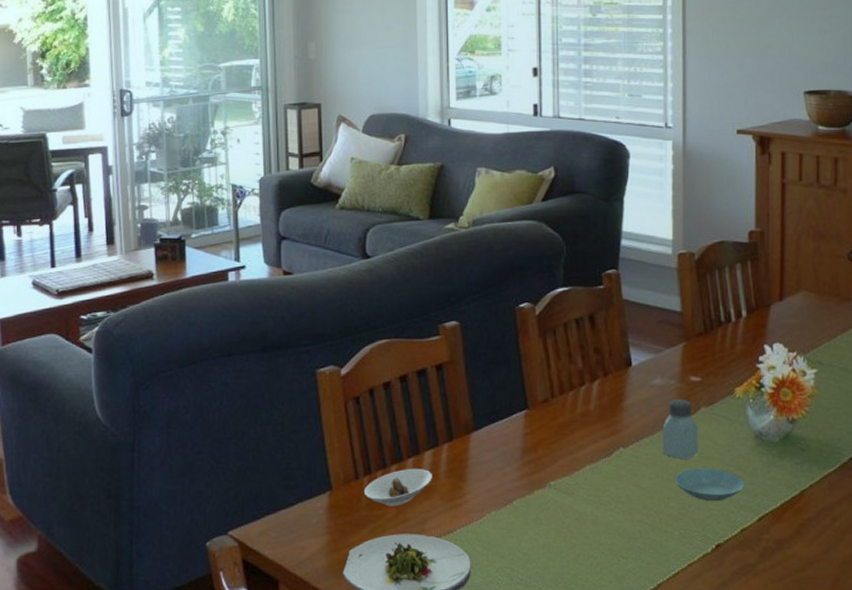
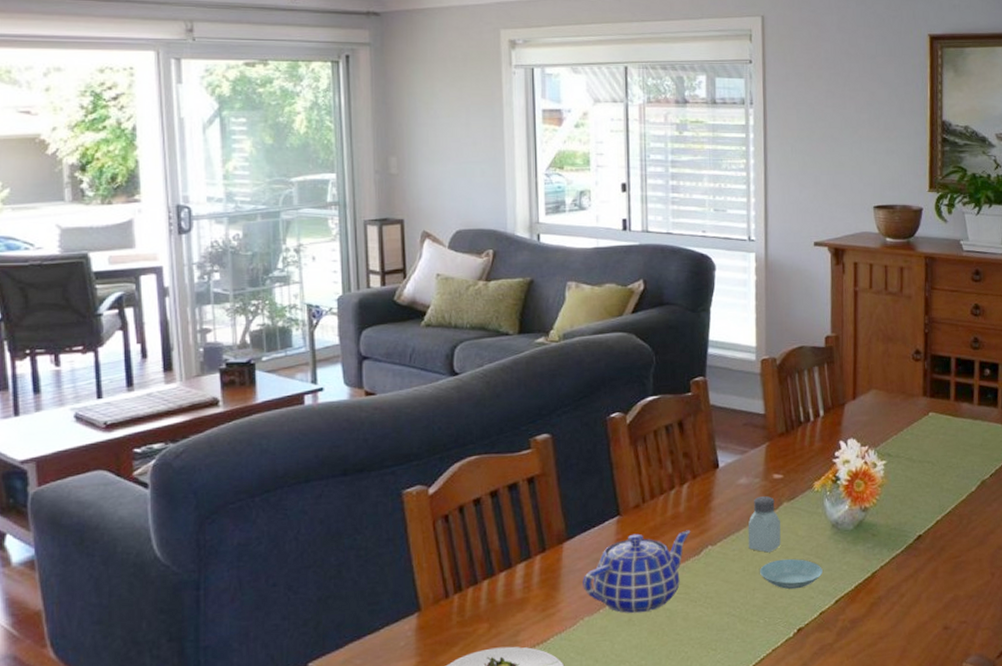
saucer: present [365,468,432,507] -> none [455,581,525,622]
teapot: none [490,429,602,512] -> present [583,530,691,614]

